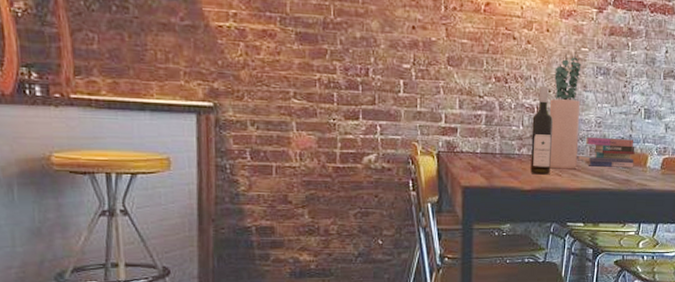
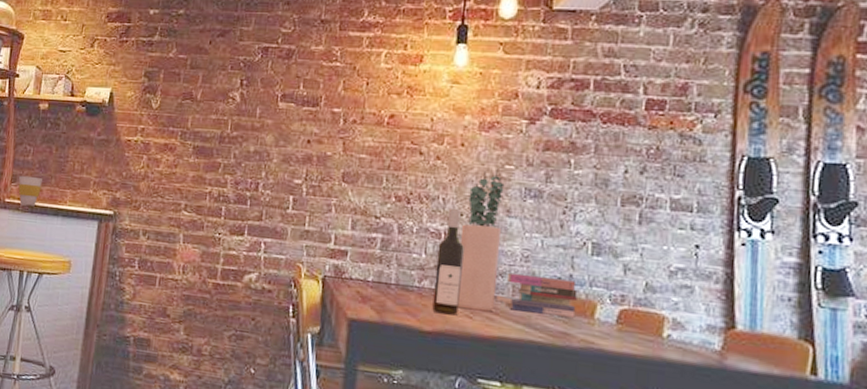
cup: none [83,66,118,103] -> present [18,175,44,208]

